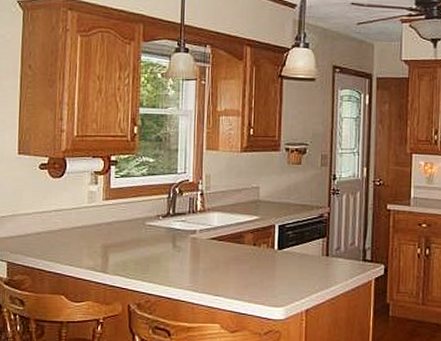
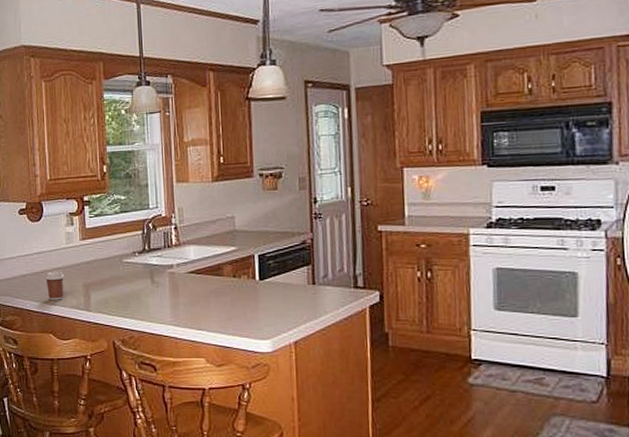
coffee cup: none [61,230,83,261] -> present [44,271,65,300]

